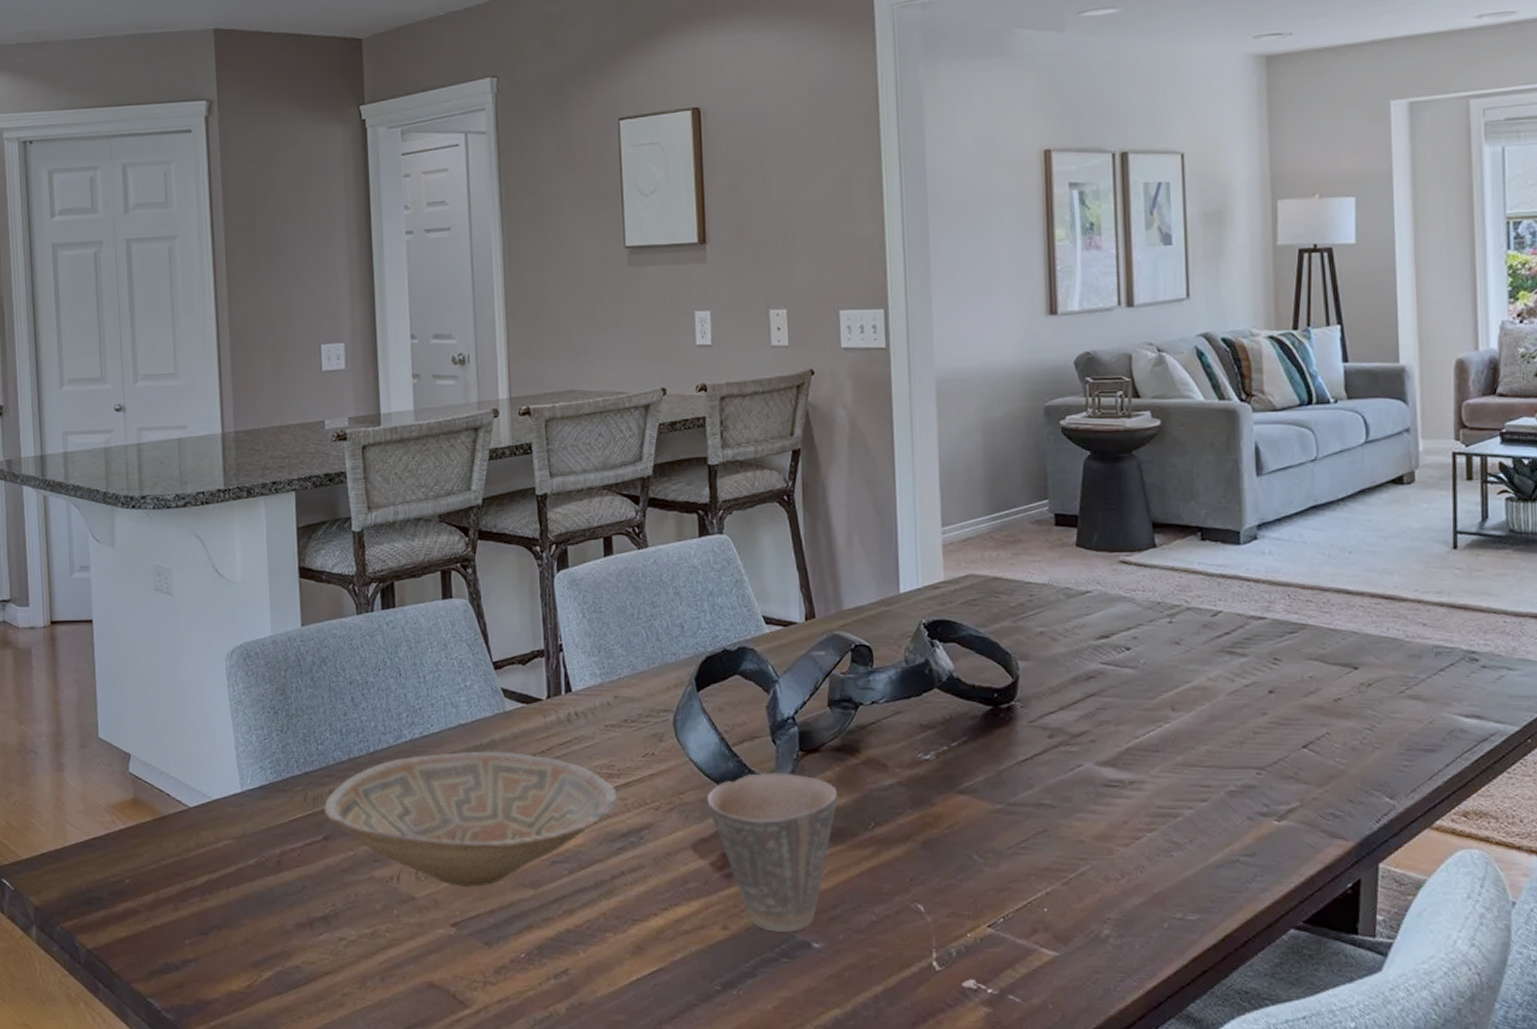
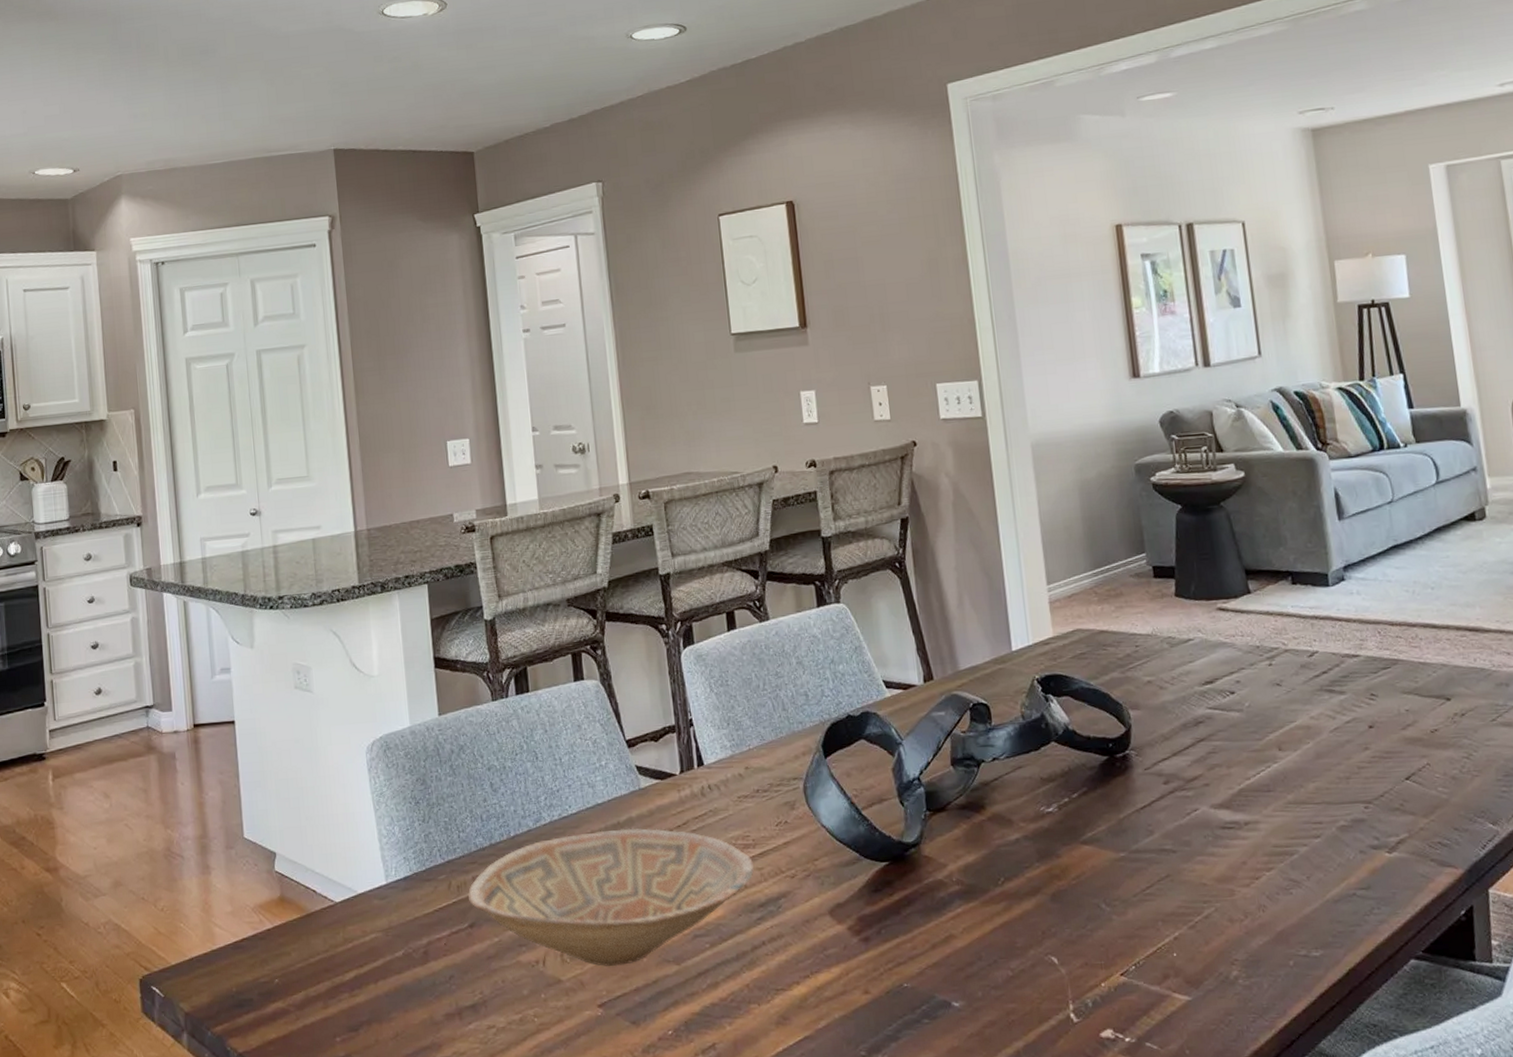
cup: present [707,772,837,932] -> none [840,833,967,993]

